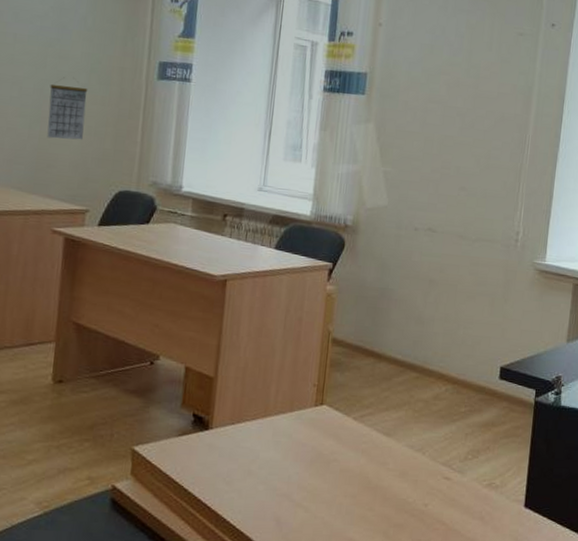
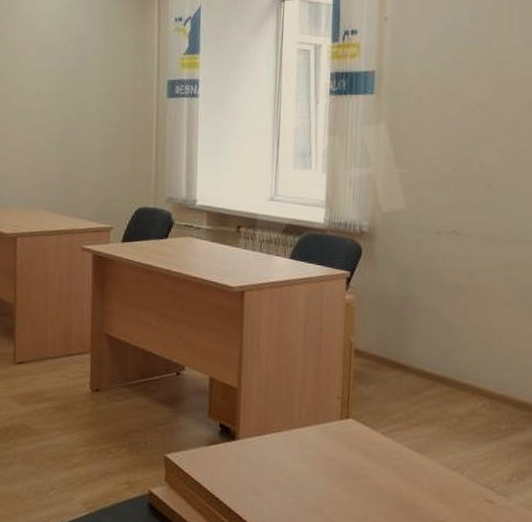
calendar: present [47,77,88,140] -> none [72,103,105,162]

